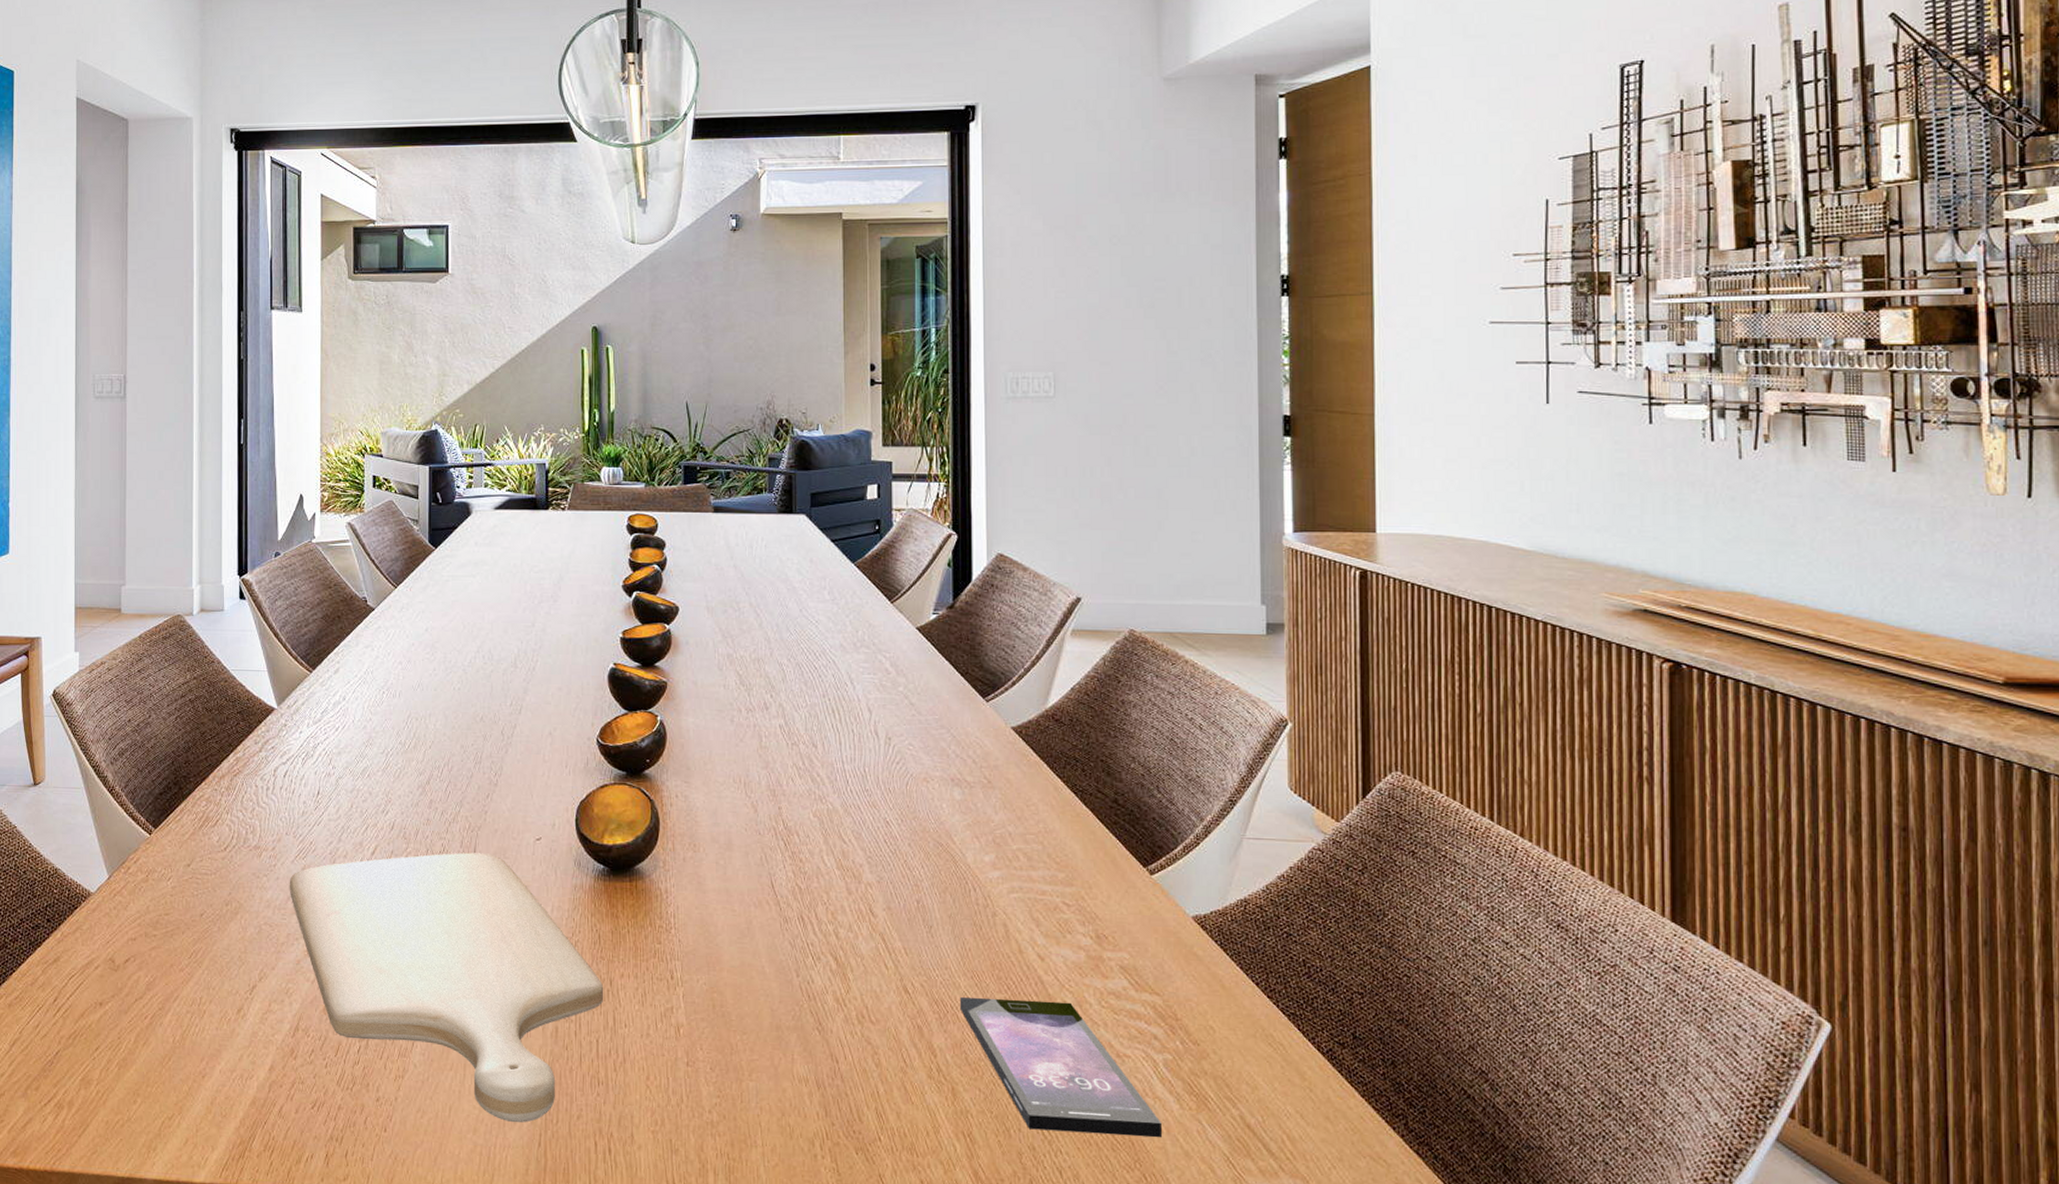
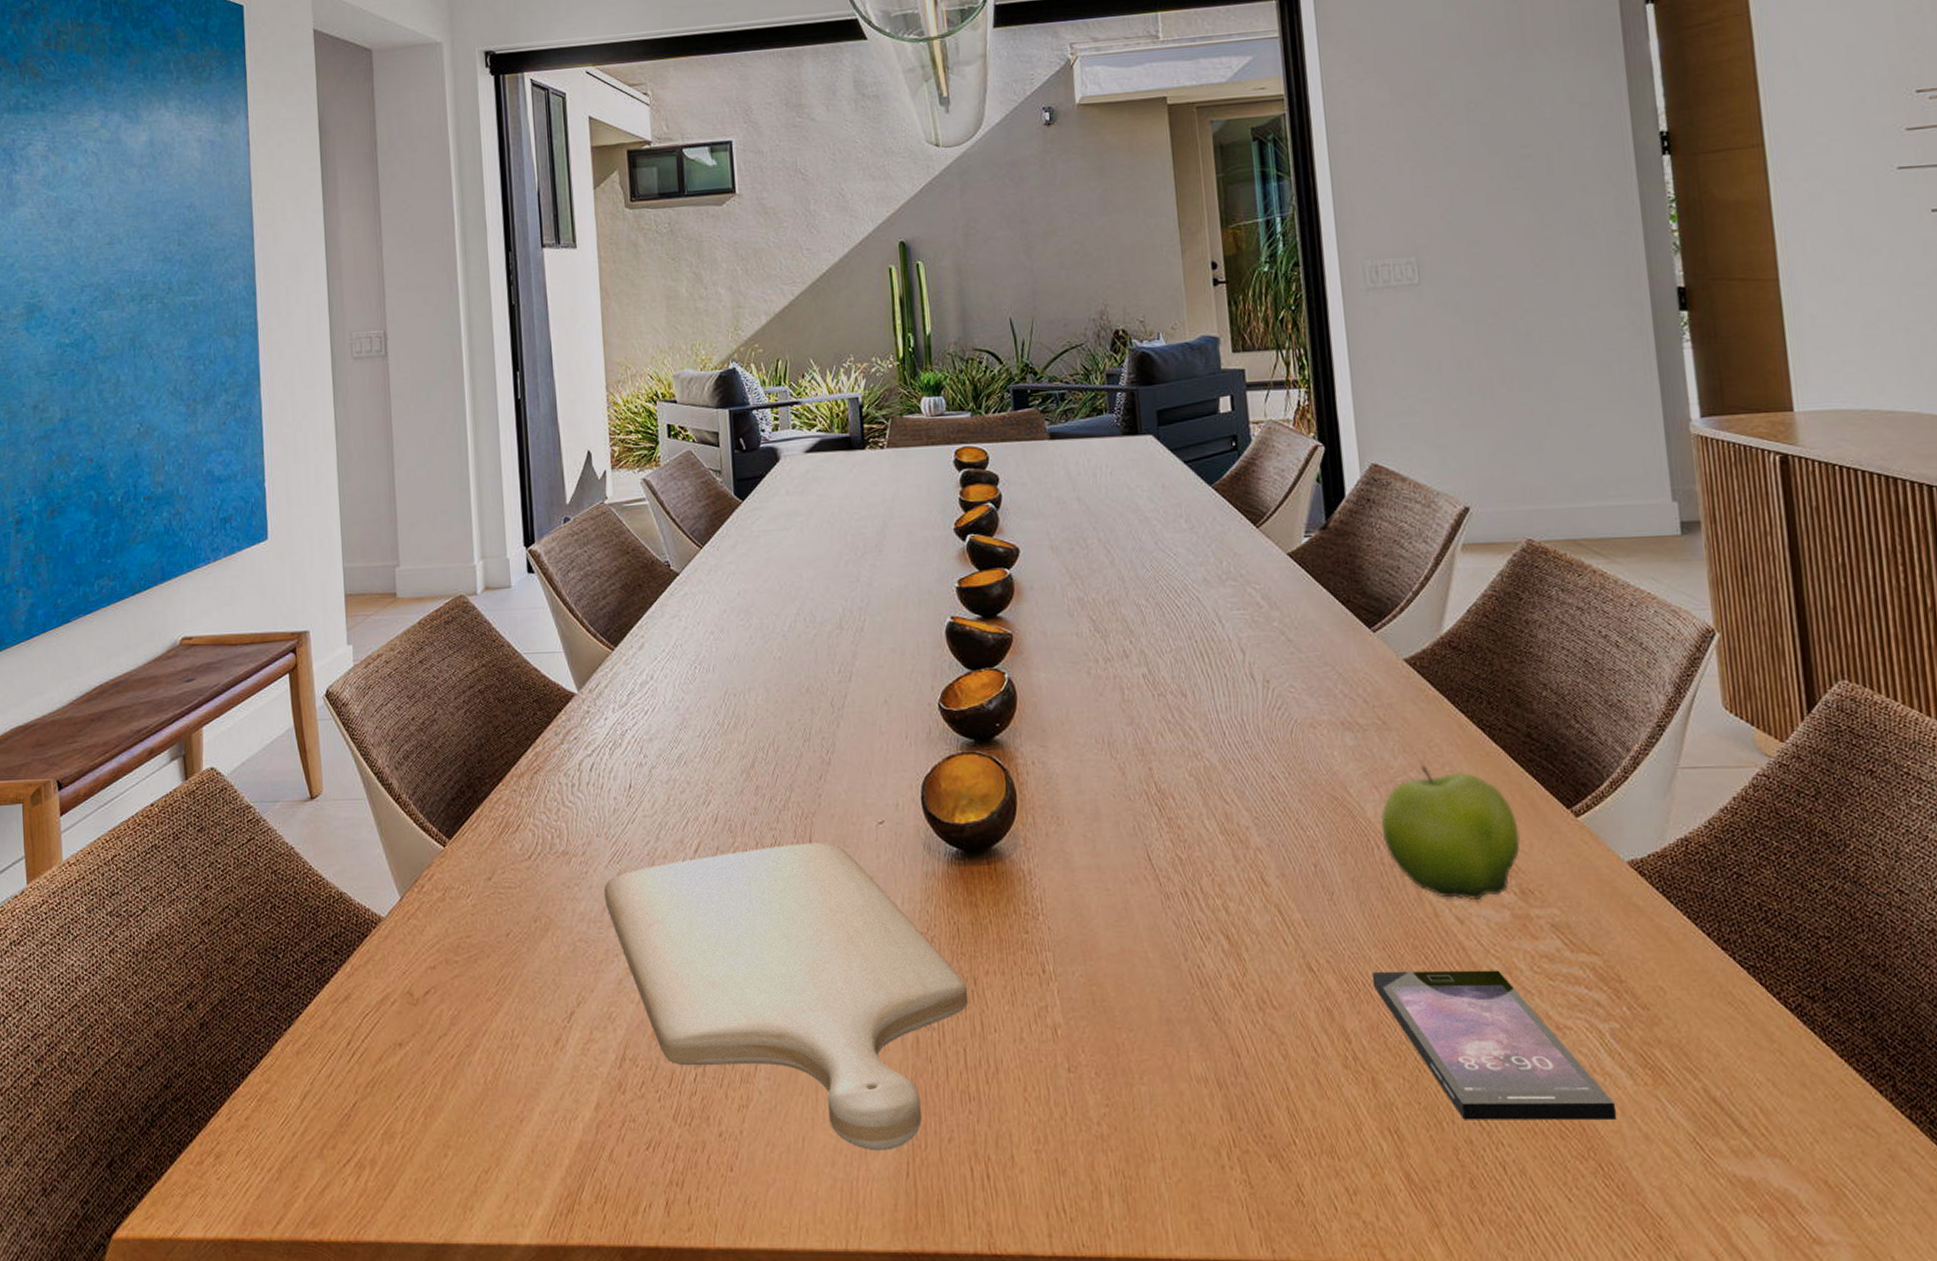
fruit: none [979,820,1100,942] -> present [1380,765,1521,901]

